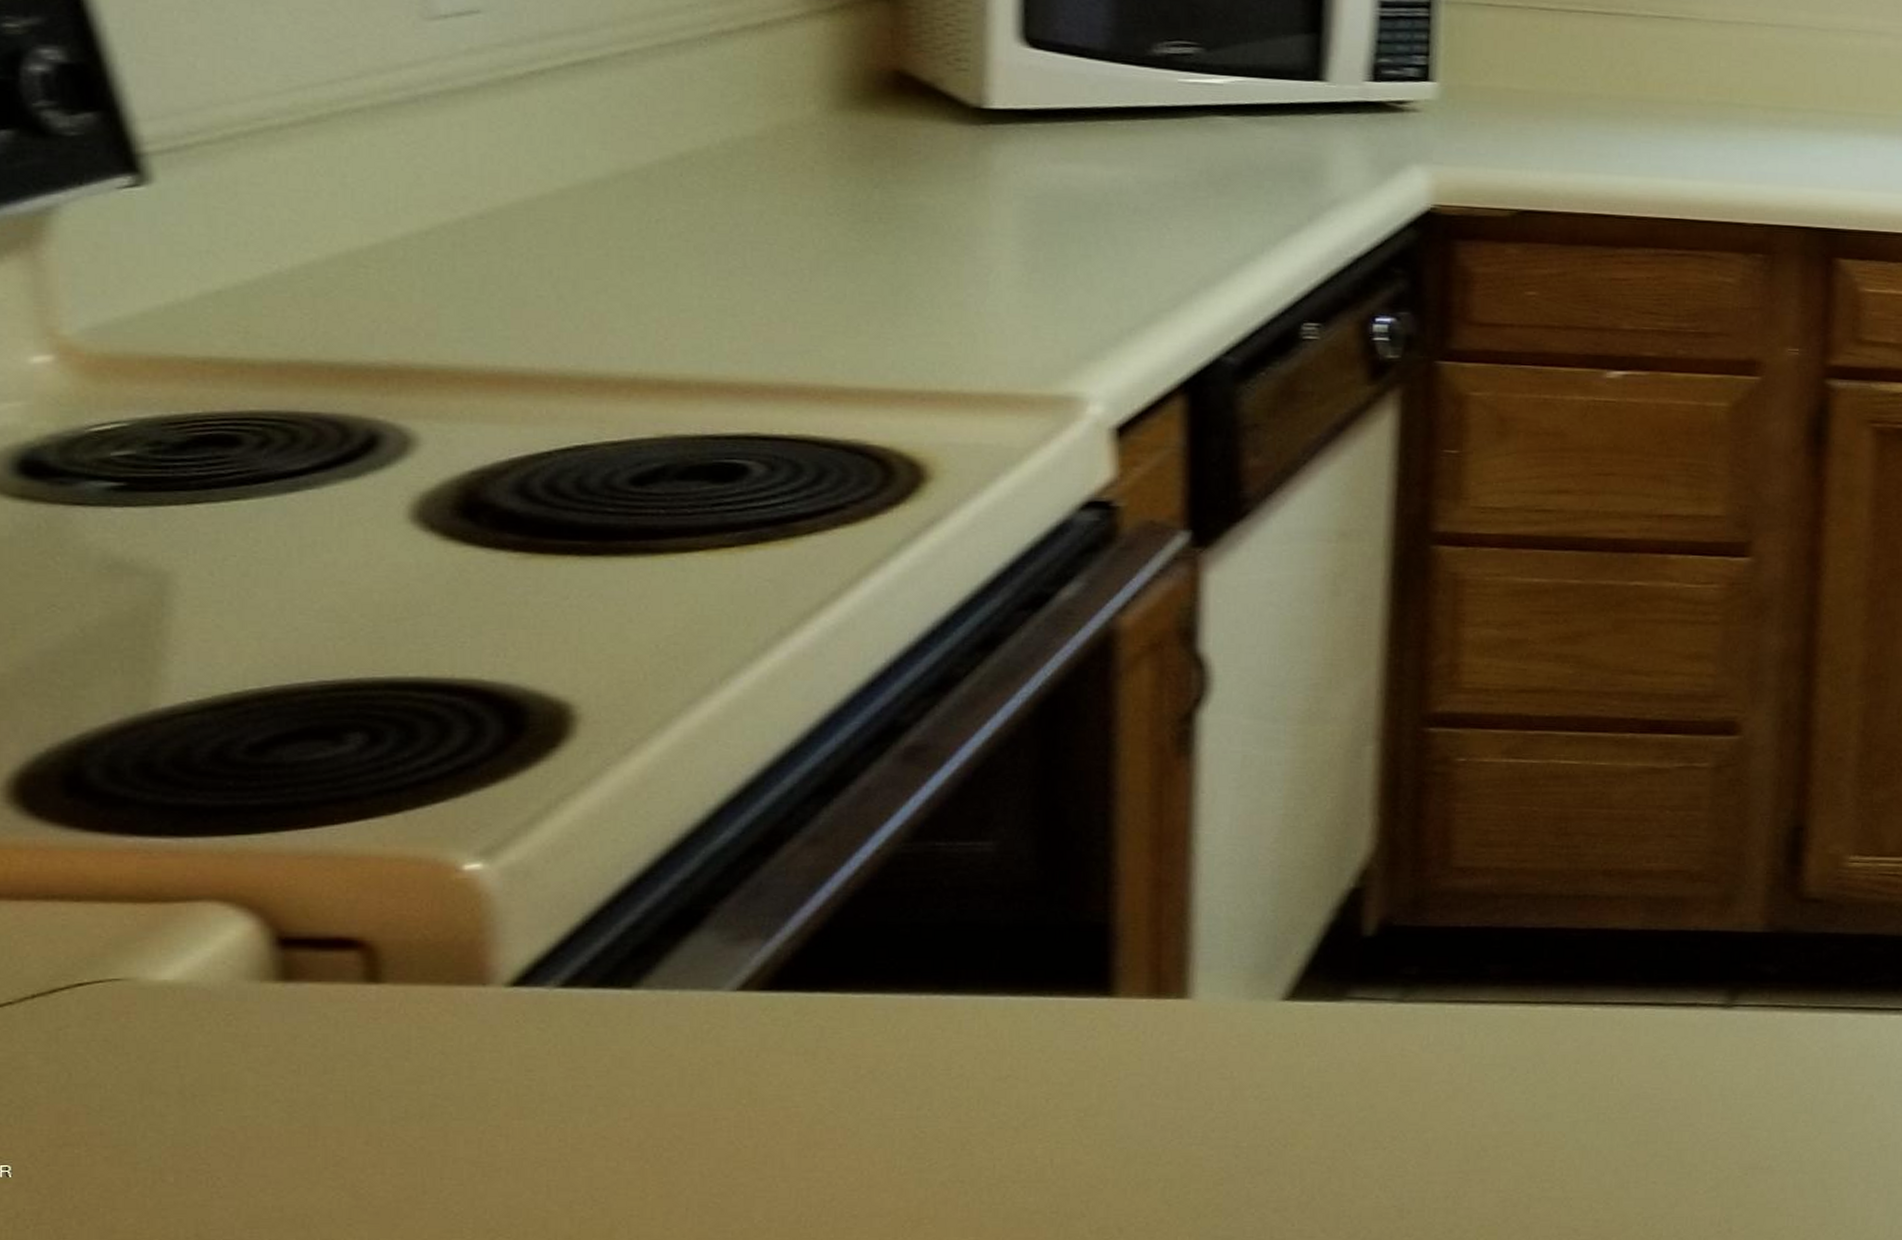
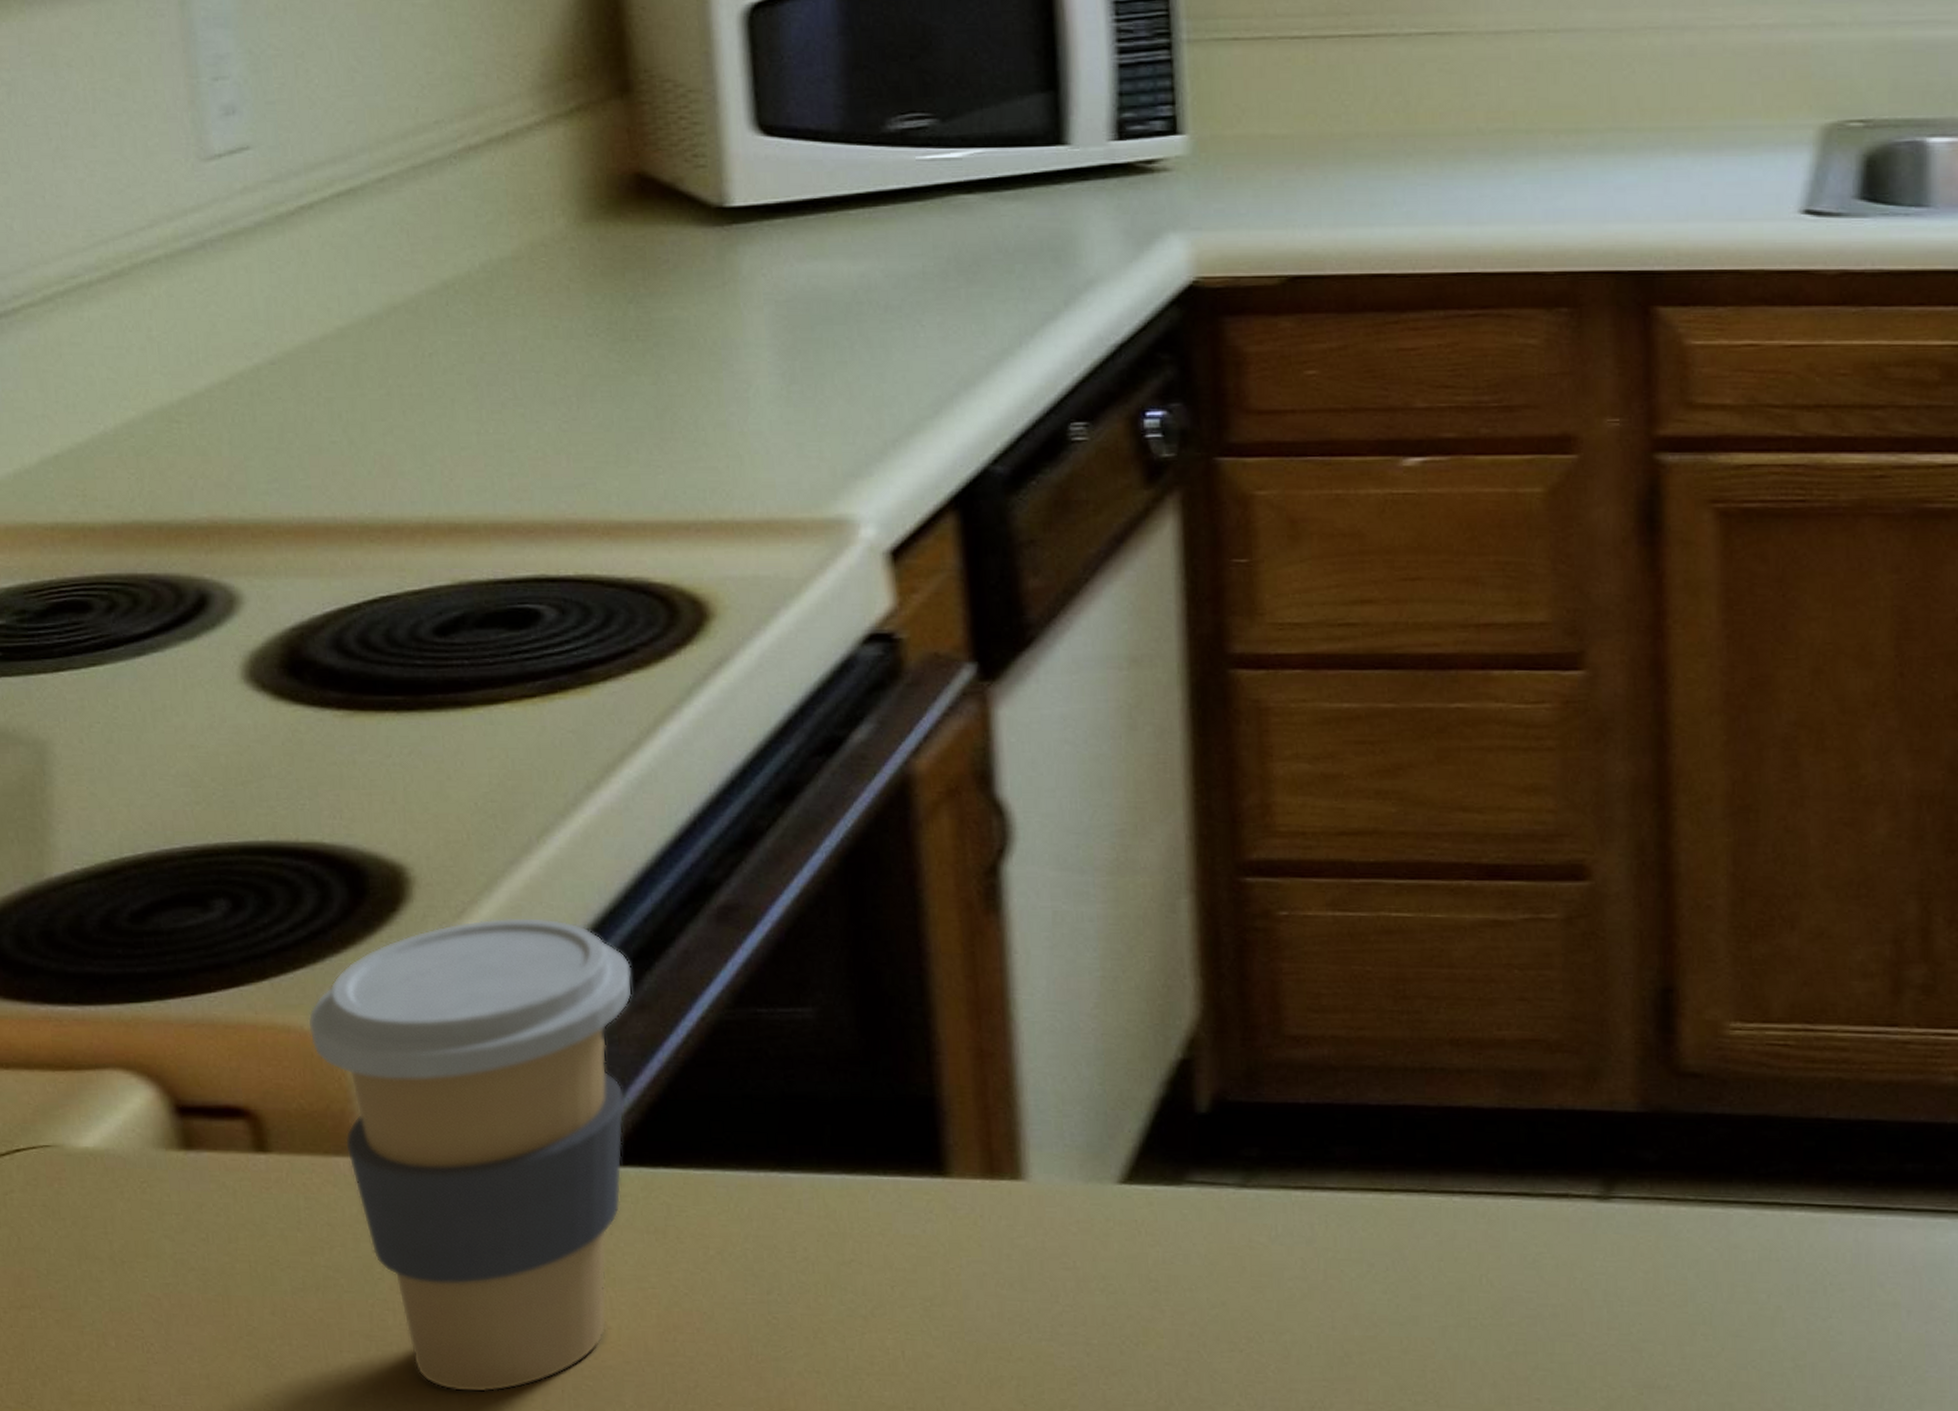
coffee cup: none [443,754,808,1214] -> present [308,917,633,1393]

